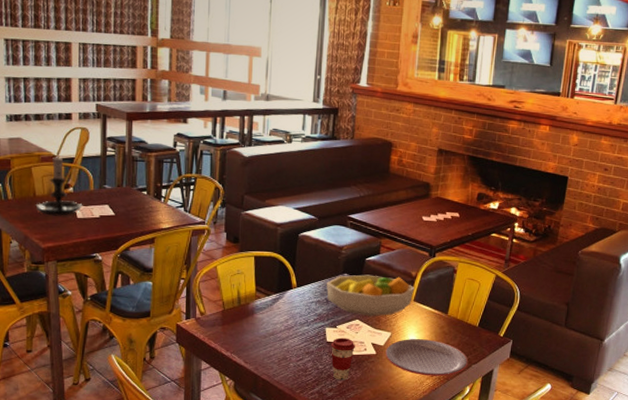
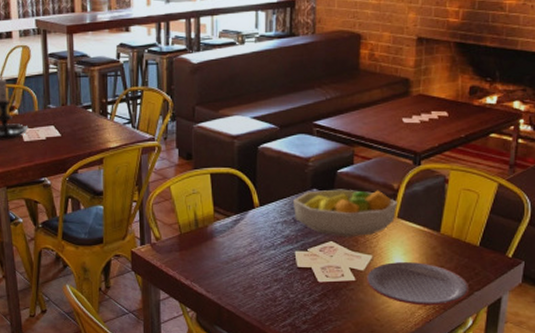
coffee cup: present [331,337,355,380] -> none [302,262,330,311]

